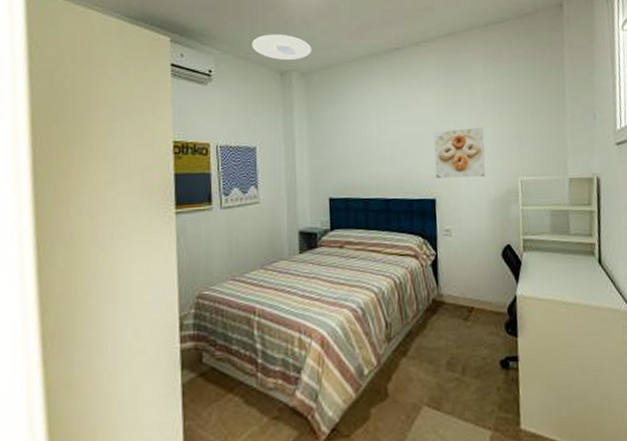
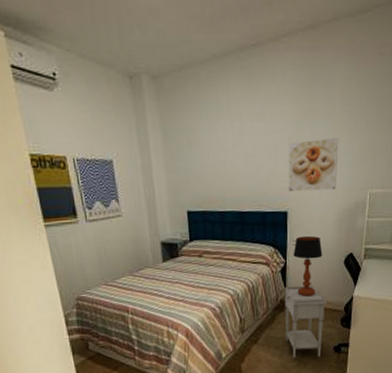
ceiling light: present [252,34,312,60] -> none [94,26,162,60]
nightstand: none [437,282,487,377] -> present [285,285,327,359]
table lamp: none [444,225,477,296] -> present [293,235,323,297]

